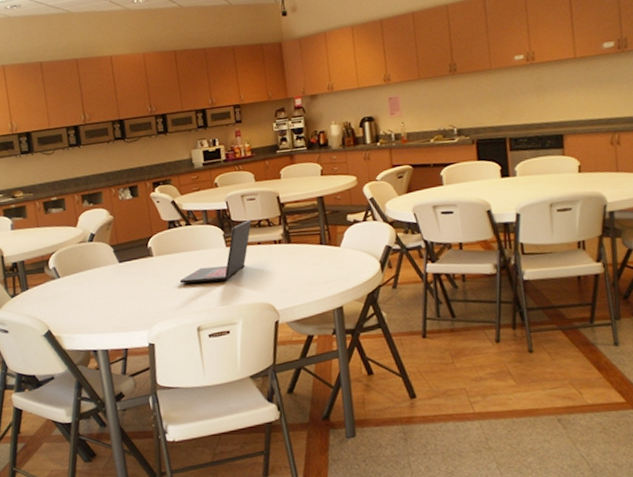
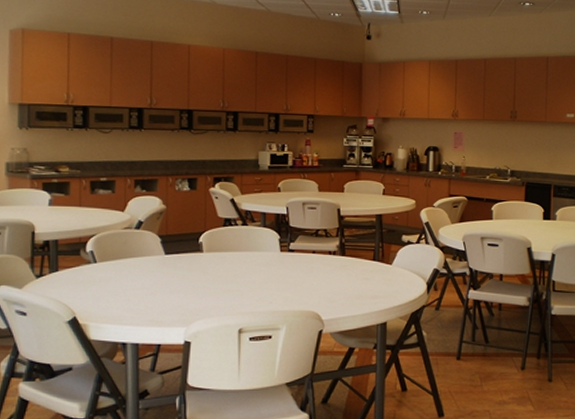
laptop: present [179,220,252,284] -> none [227,228,309,285]

